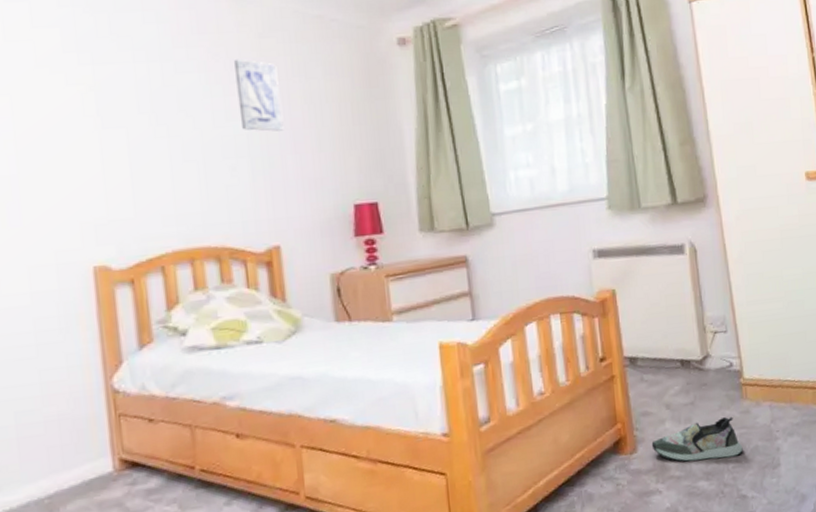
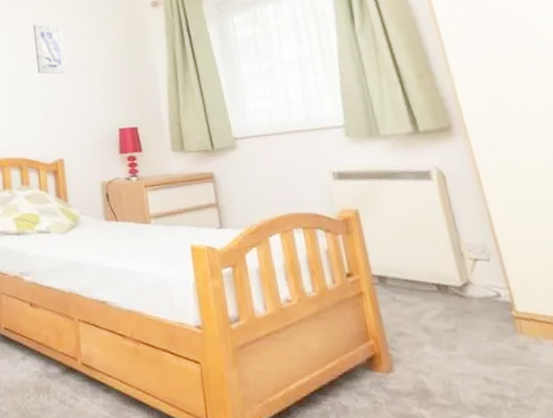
shoe: present [651,416,743,462] -> none [410,350,524,394]

